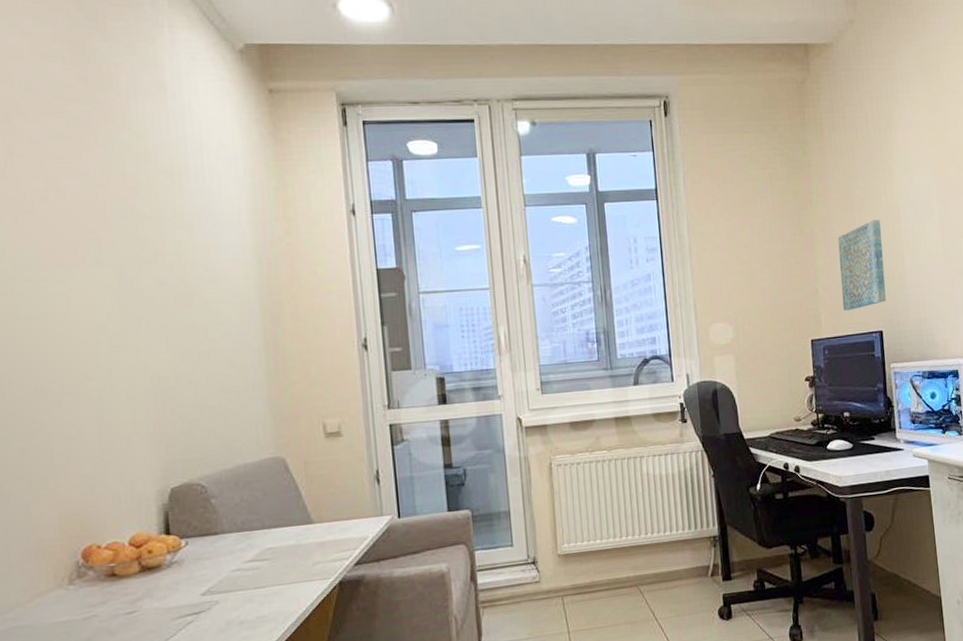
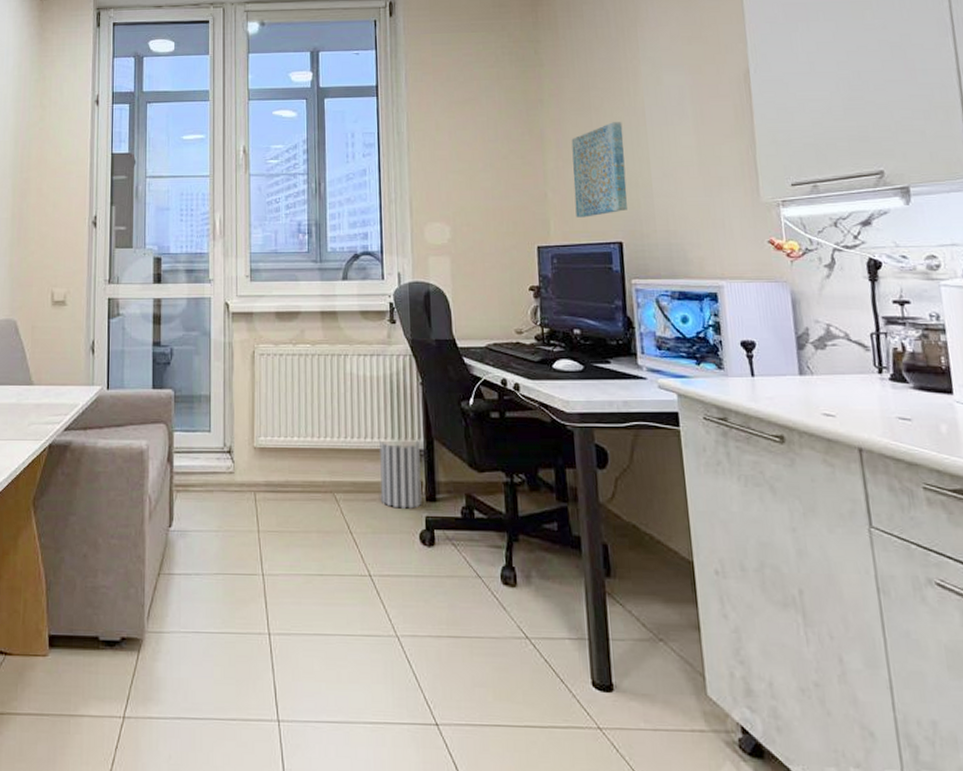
wastebasket: none [677,527,719,591] -> present [378,439,422,509]

